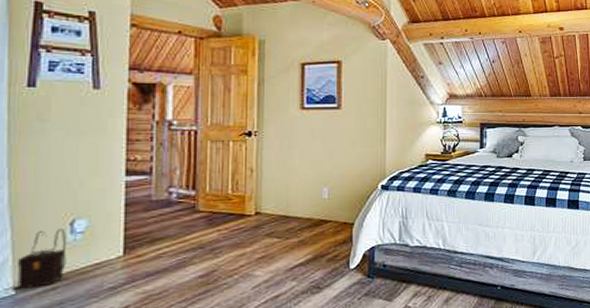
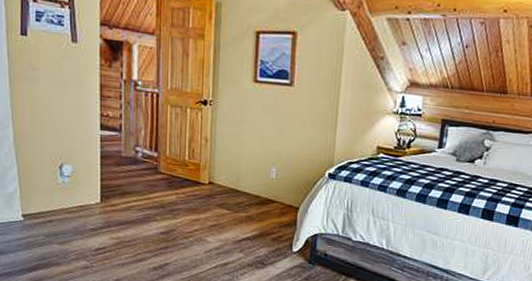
satchel: present [17,229,67,290] -> none [24,170,58,218]

